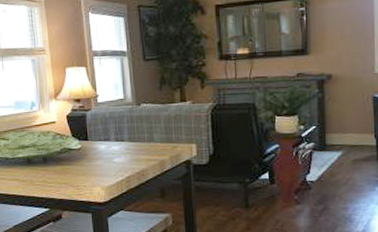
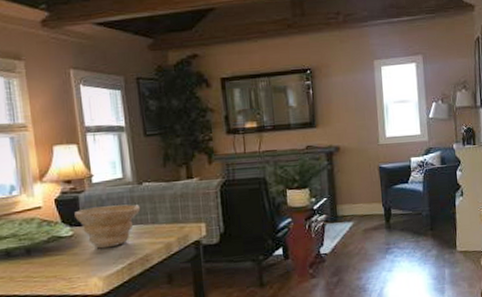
bowl: none [82,123,139,162] -> present [74,204,141,249]

